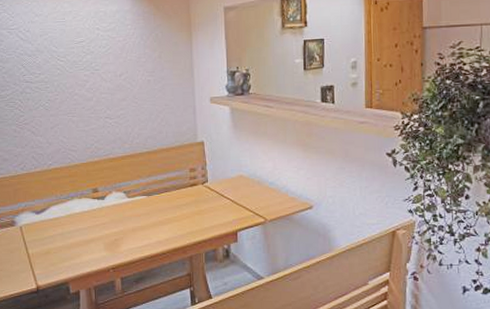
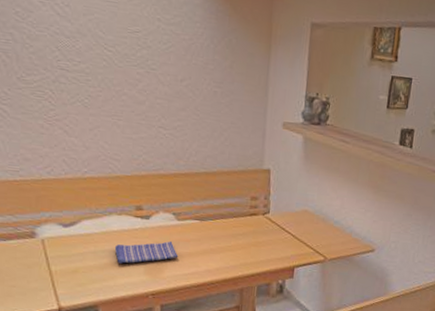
dish towel: none [78,218,132,242] -> present [114,241,179,264]

